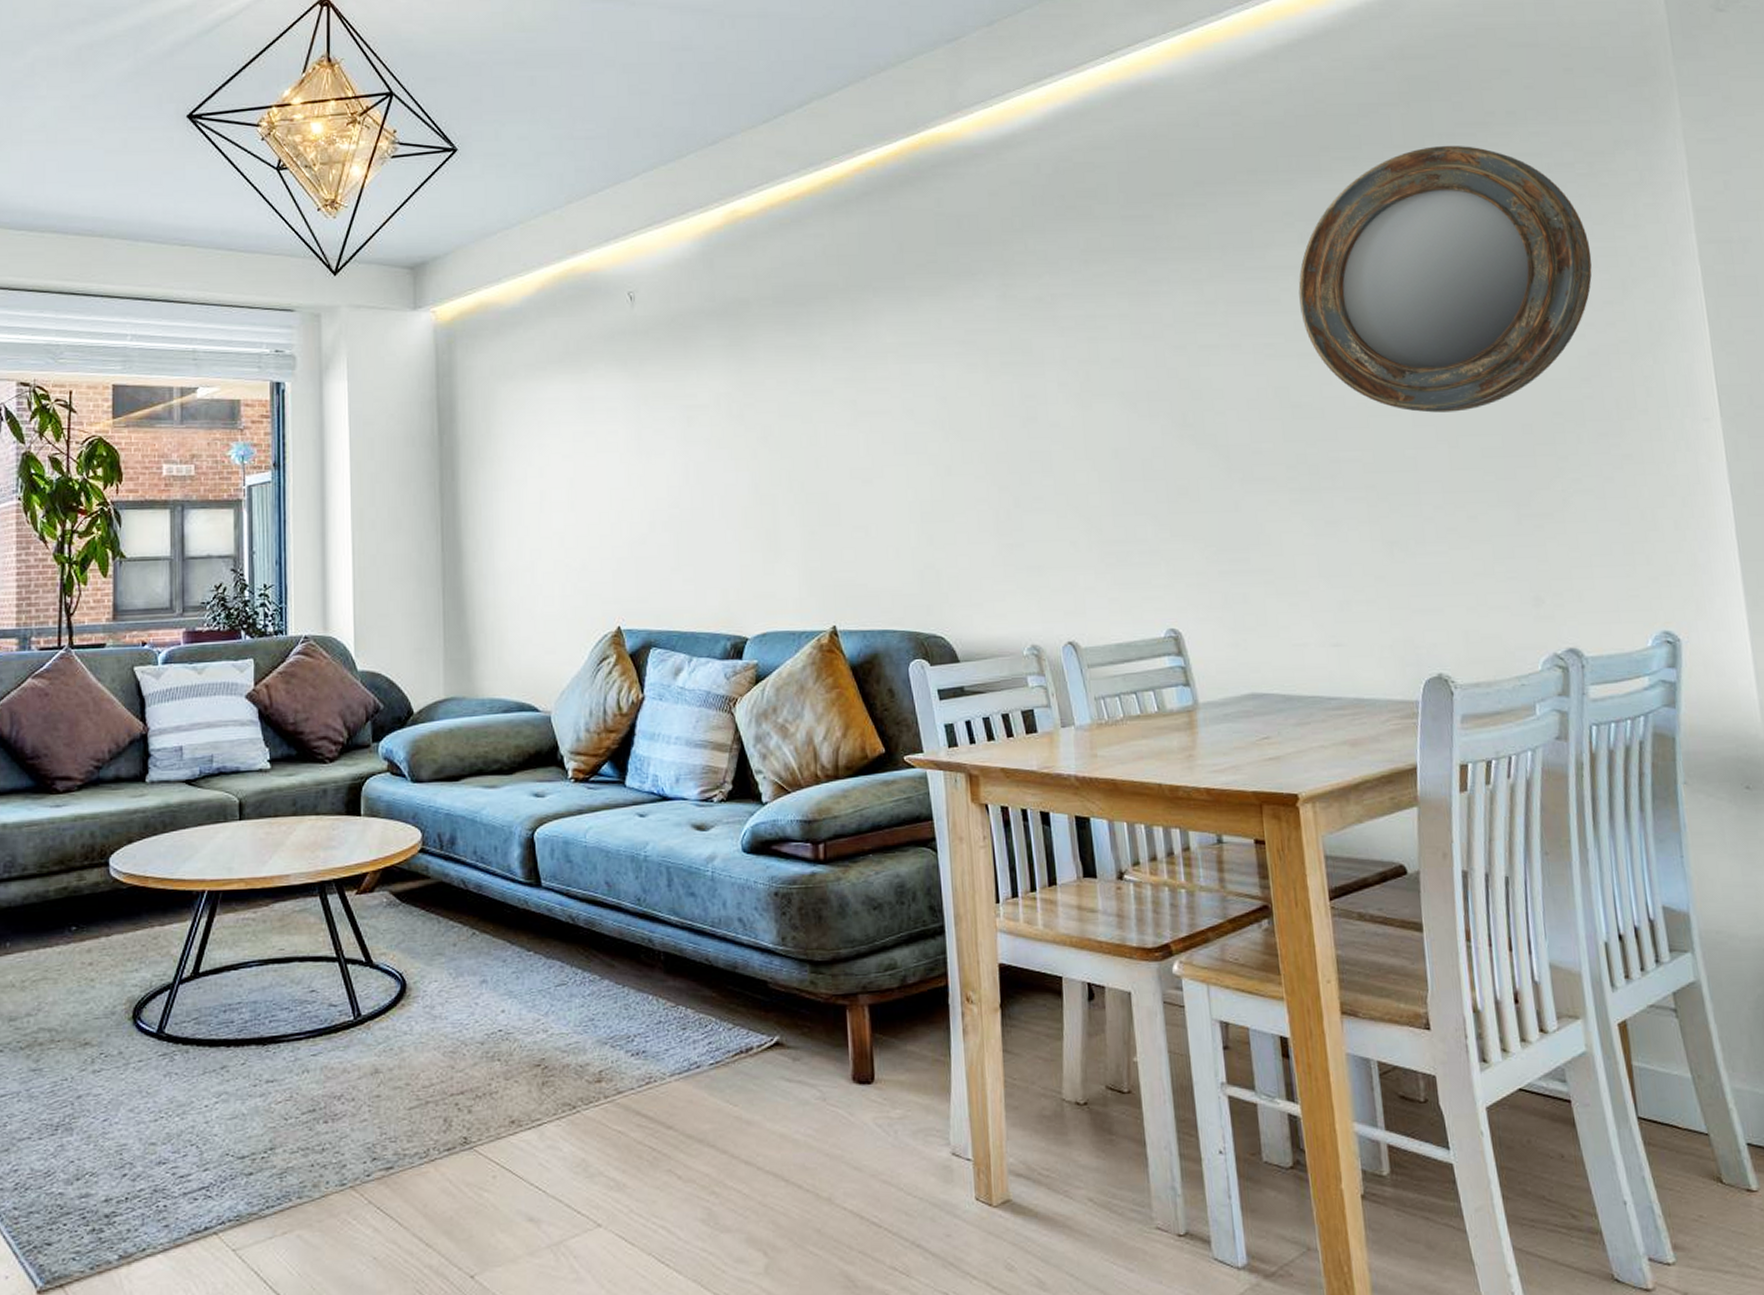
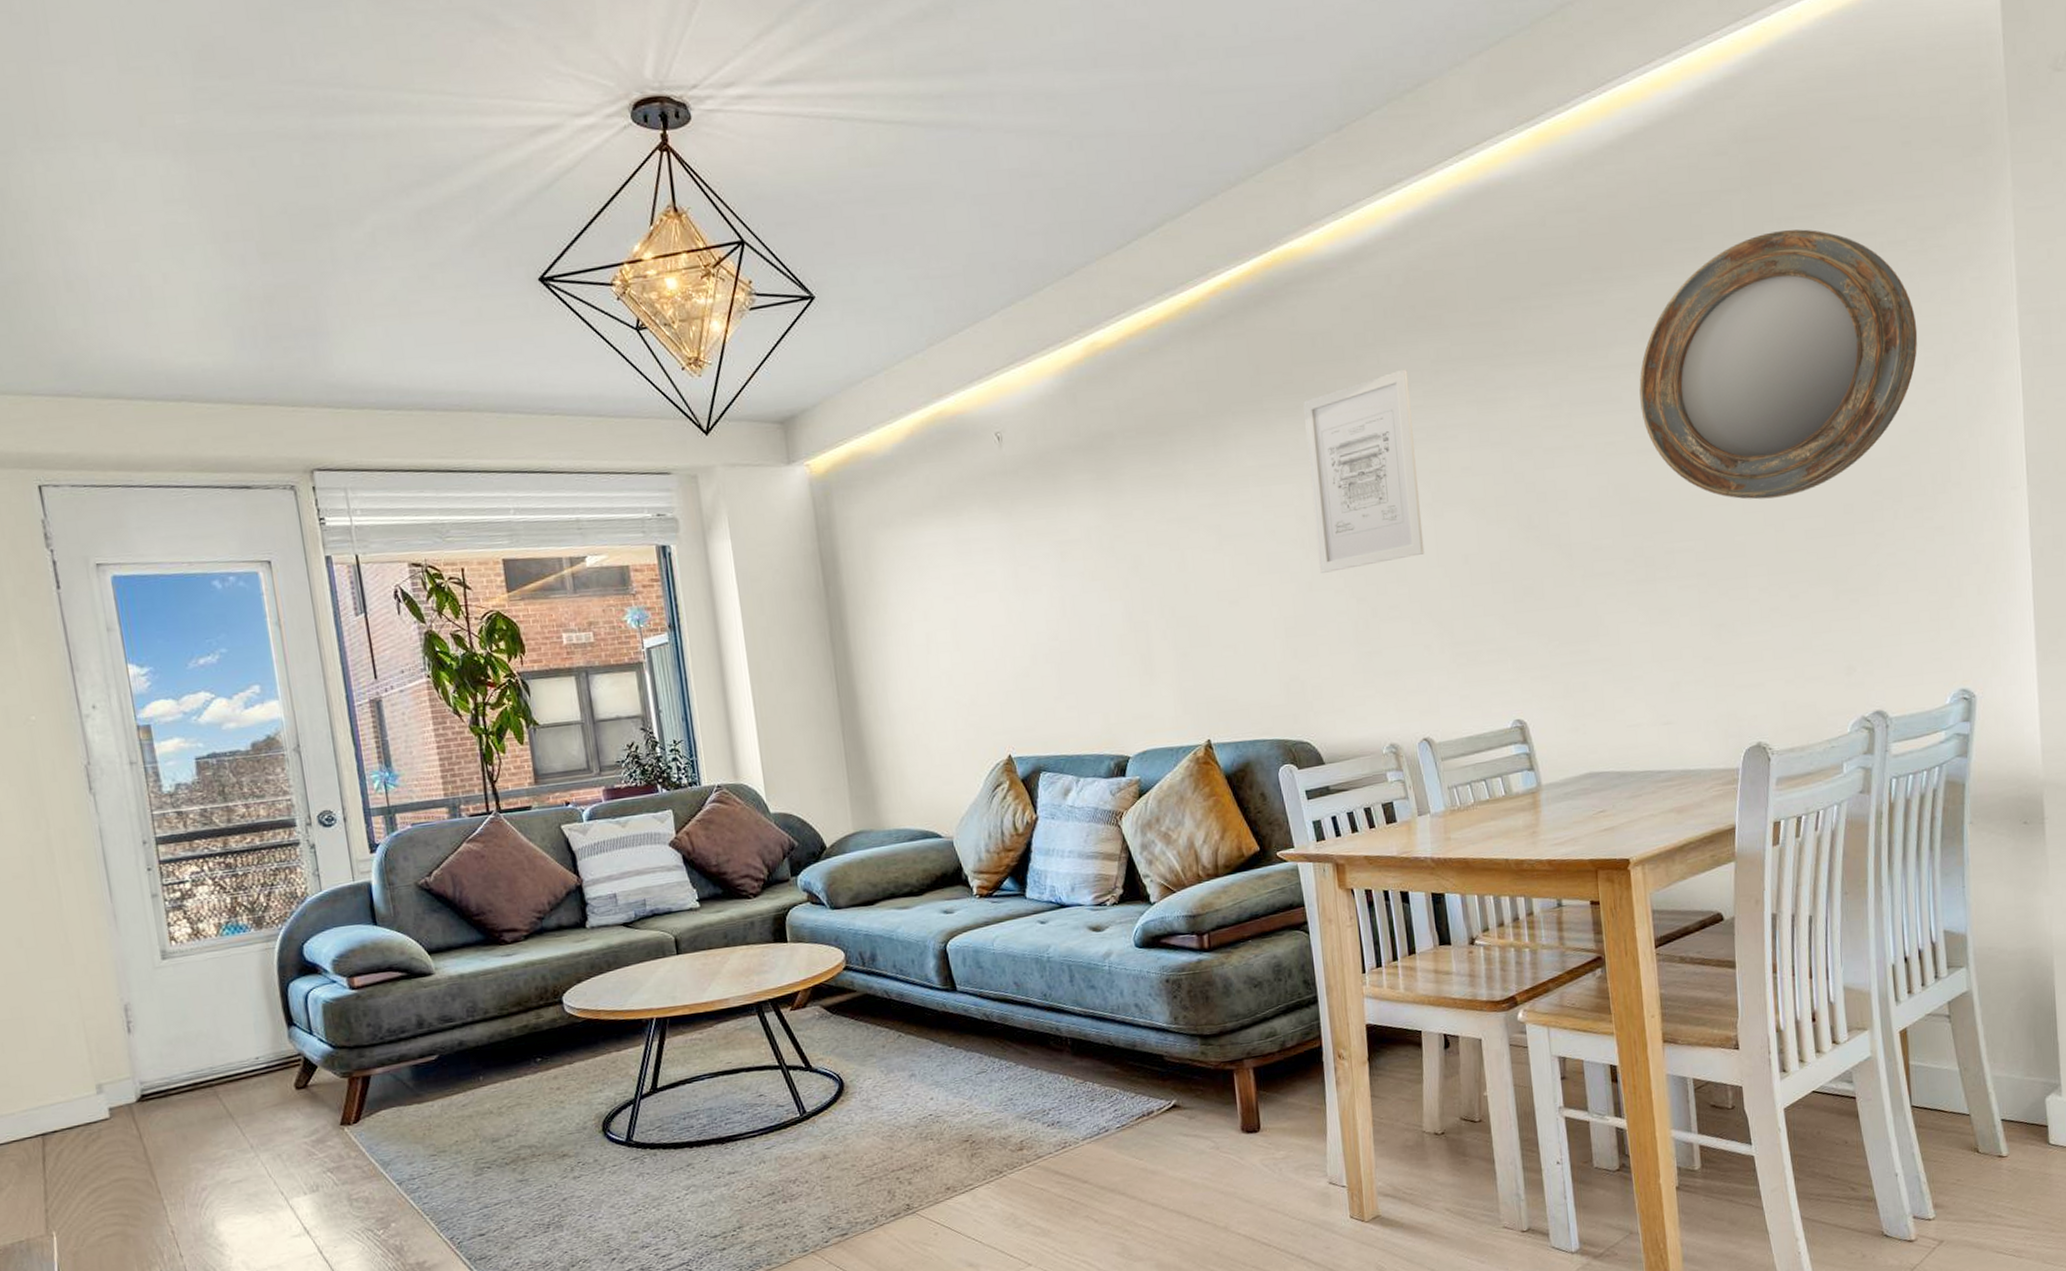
wall art: none [947,256,1072,457] -> present [1303,369,1425,573]

